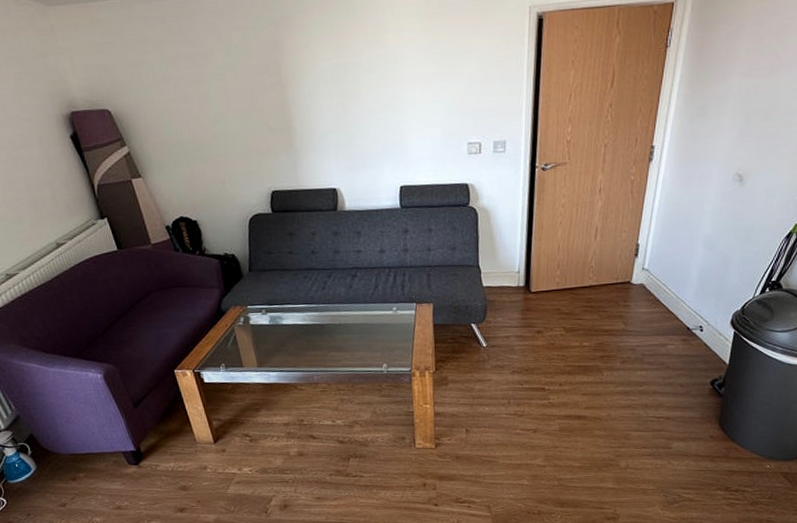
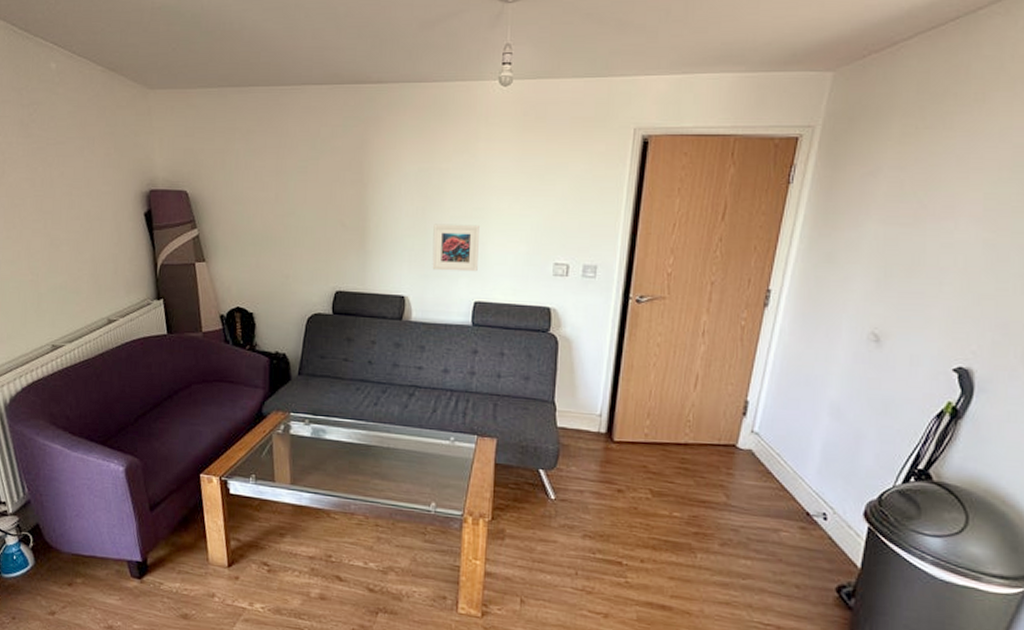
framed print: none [354,114,400,162] -> present [432,224,479,272]

